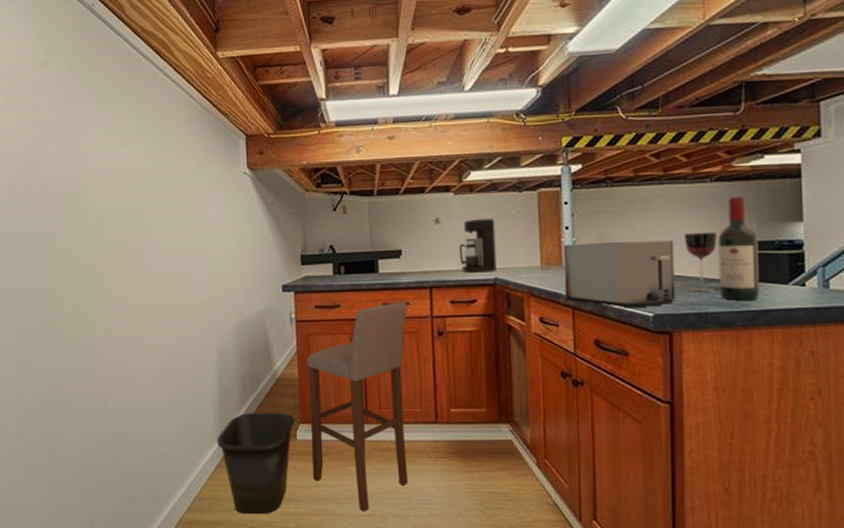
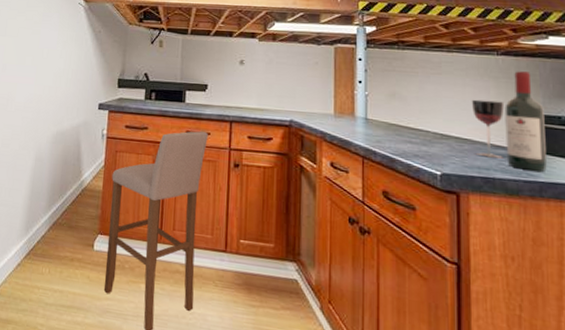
waste bin: present [217,412,294,514] -> none [21,216,94,320]
coffee maker: present [458,219,497,273] -> none [259,64,294,114]
toaster: present [563,240,676,308] -> none [355,96,463,166]

